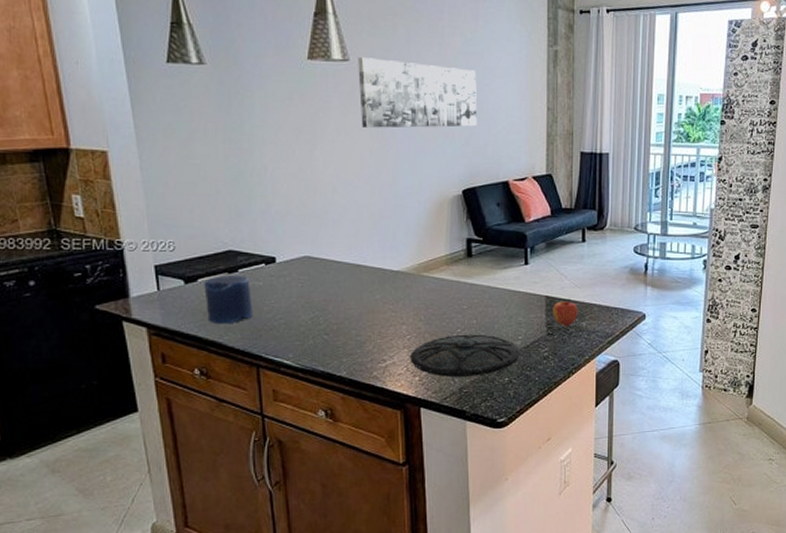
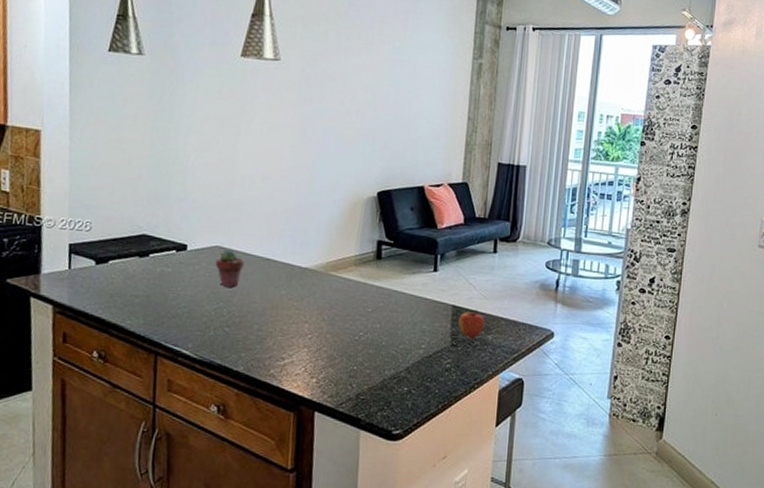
candle: present [204,275,253,325] -> none [113,259,160,308]
potted succulent: none [306,259,335,296] -> present [215,249,245,287]
wall art: present [358,57,478,128] -> none [285,58,401,131]
plate: present [410,334,520,377] -> none [309,338,422,383]

